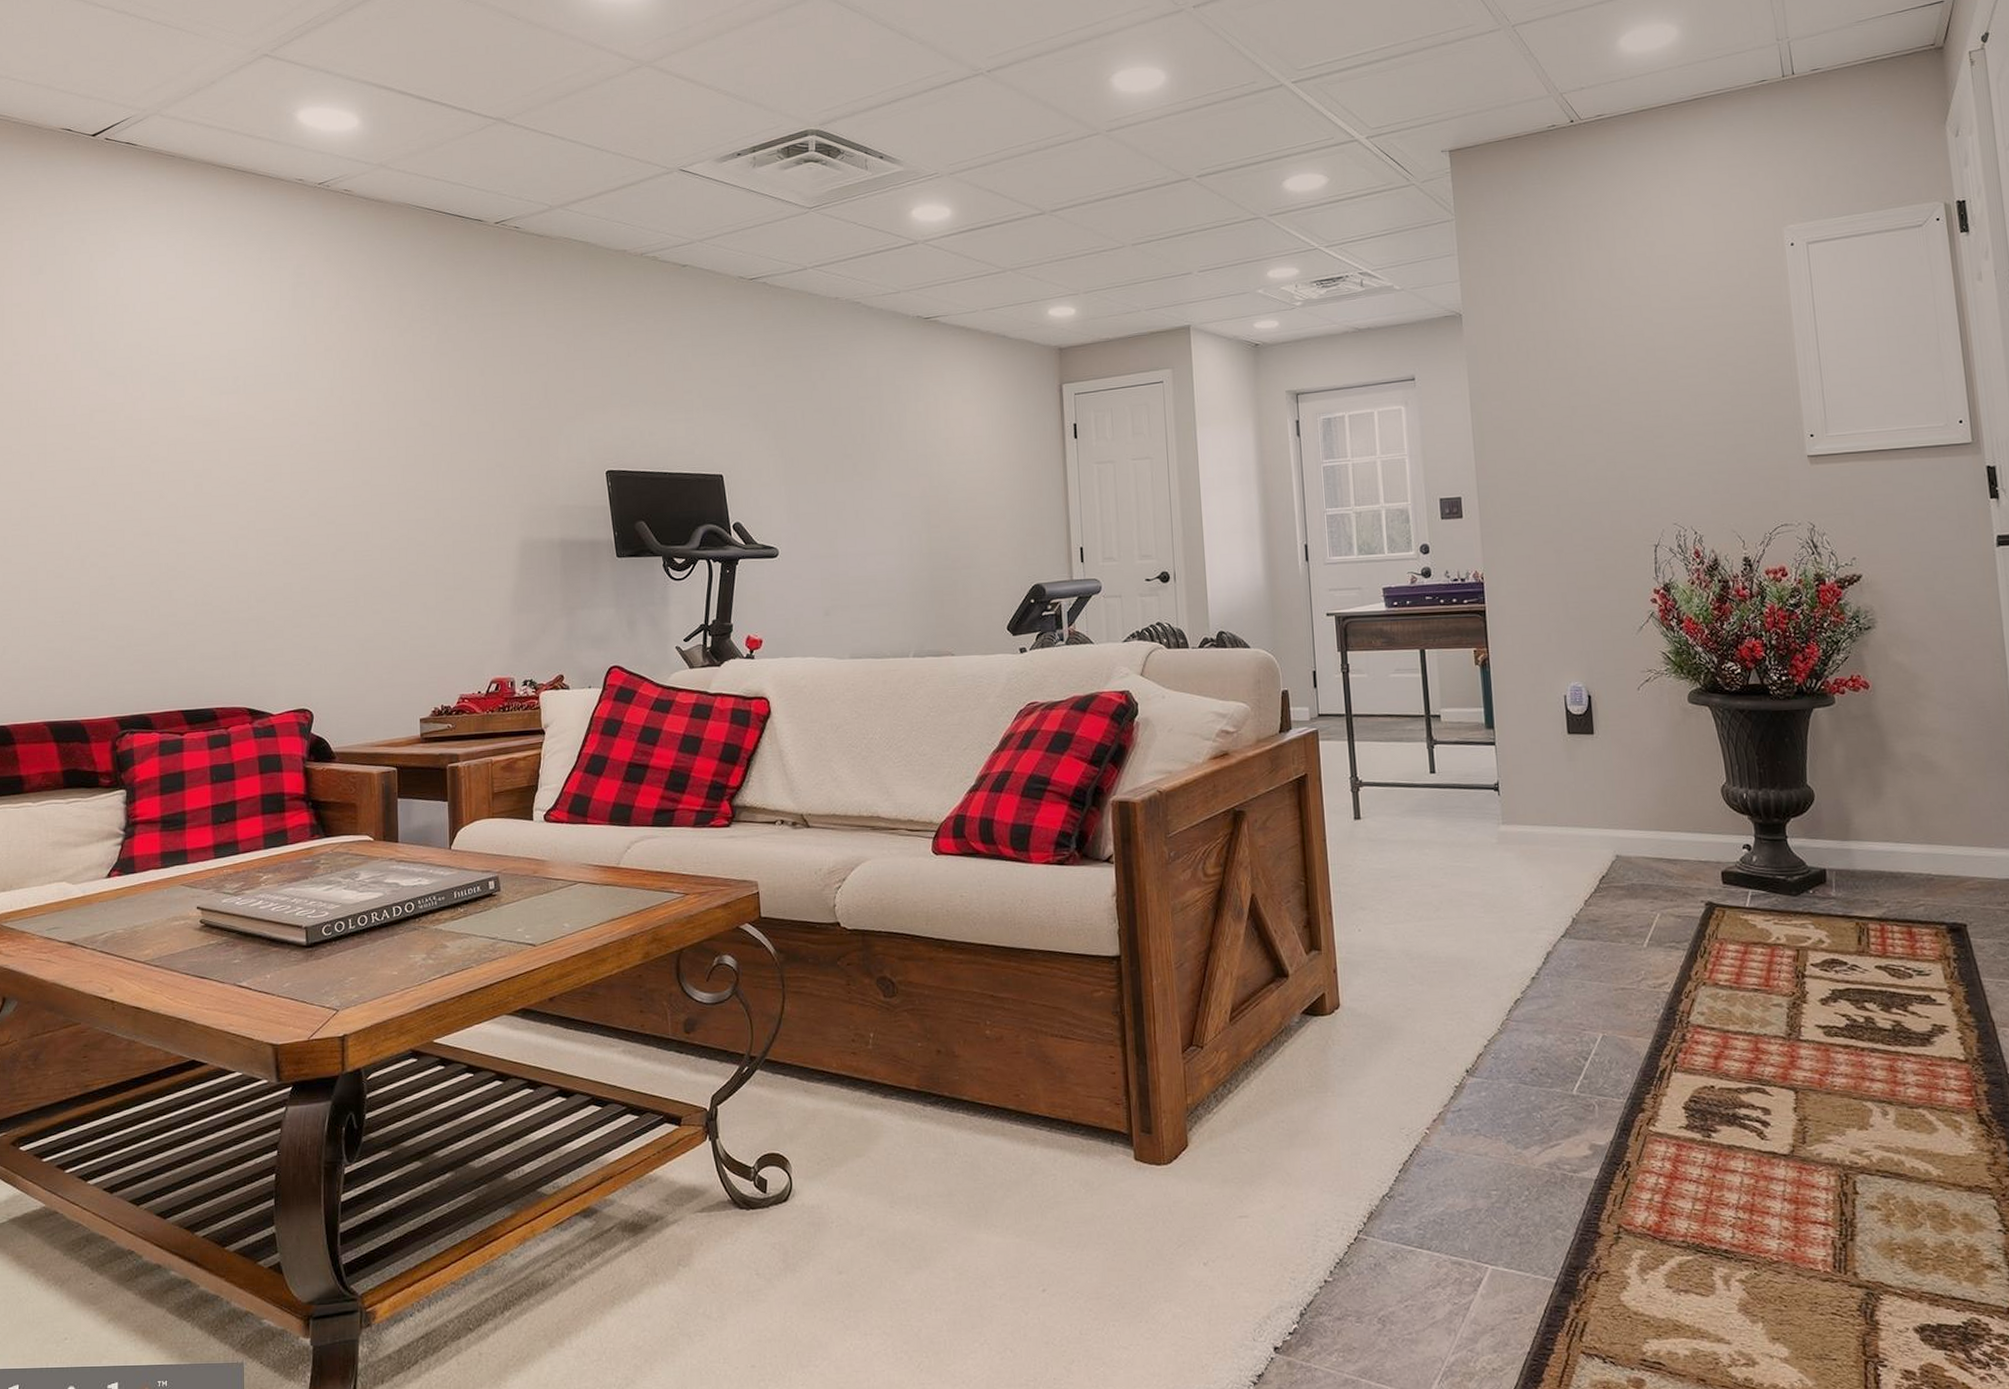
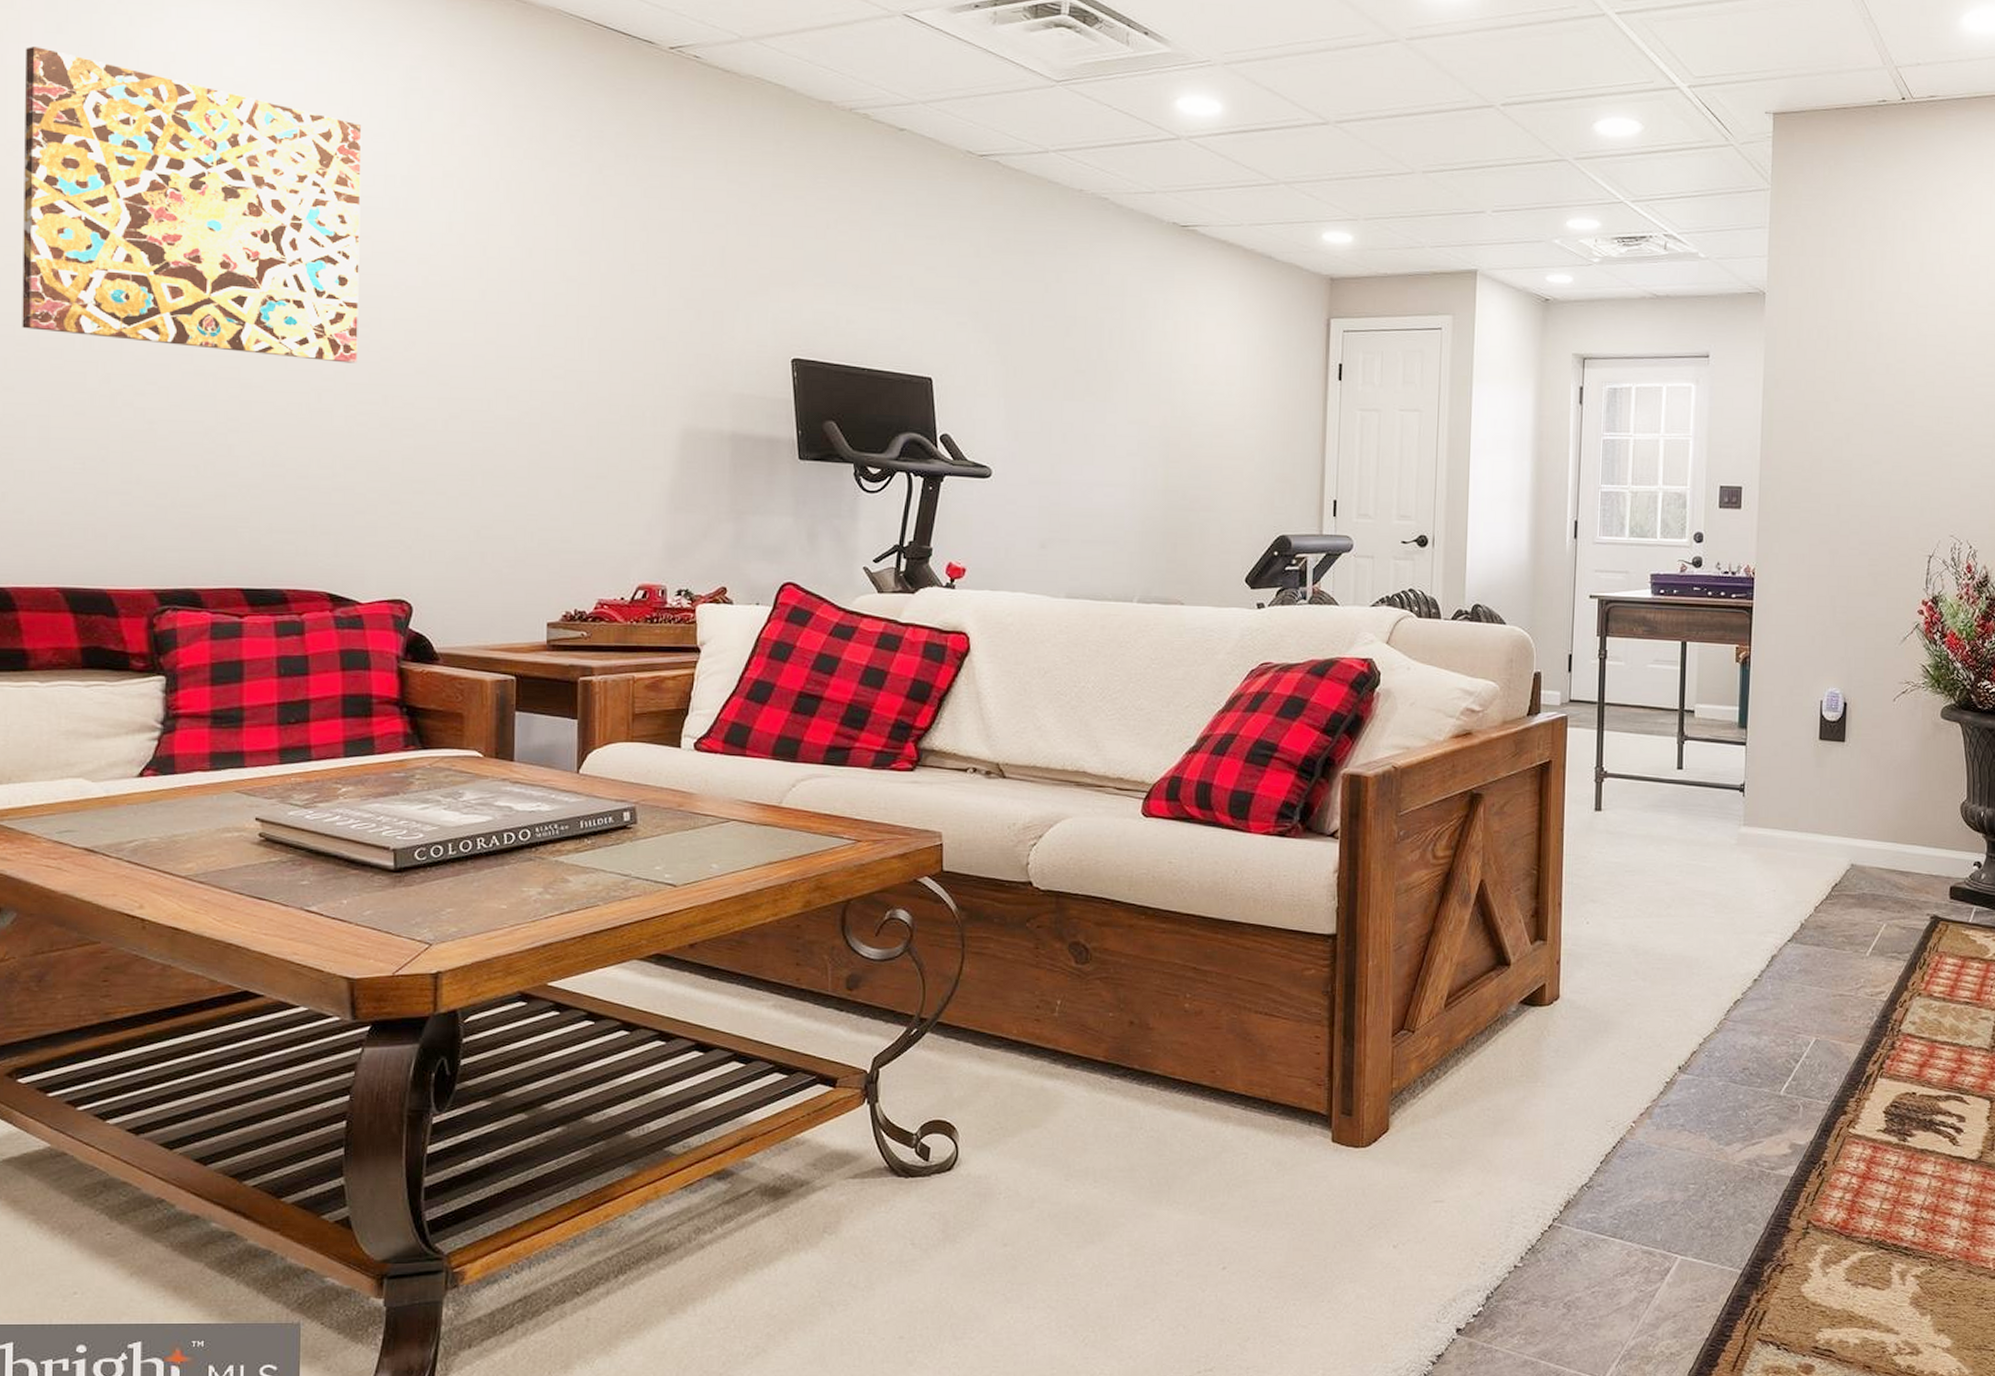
wall art: none [16,286,265,514] -> present [22,45,362,363]

